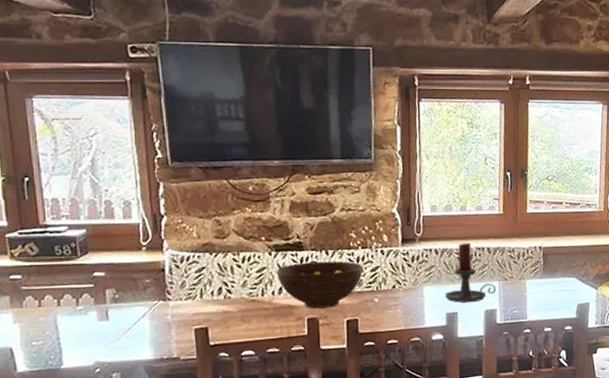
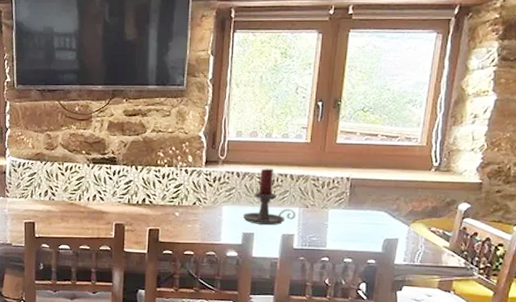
fruit bowl: present [277,261,363,309] -> none [93,175,167,217]

